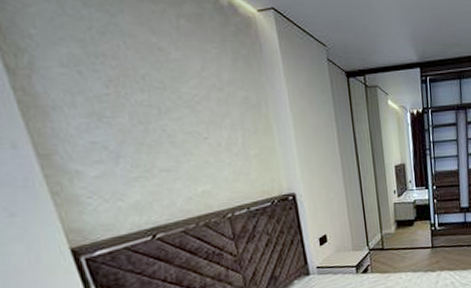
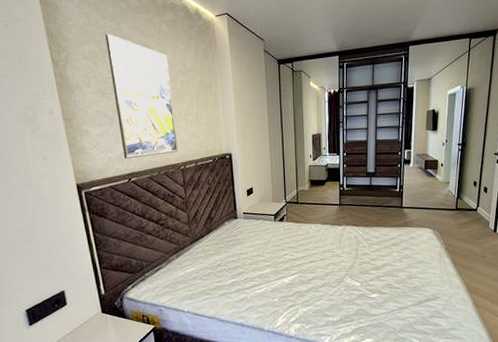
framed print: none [92,29,221,208] -> present [105,34,178,159]

